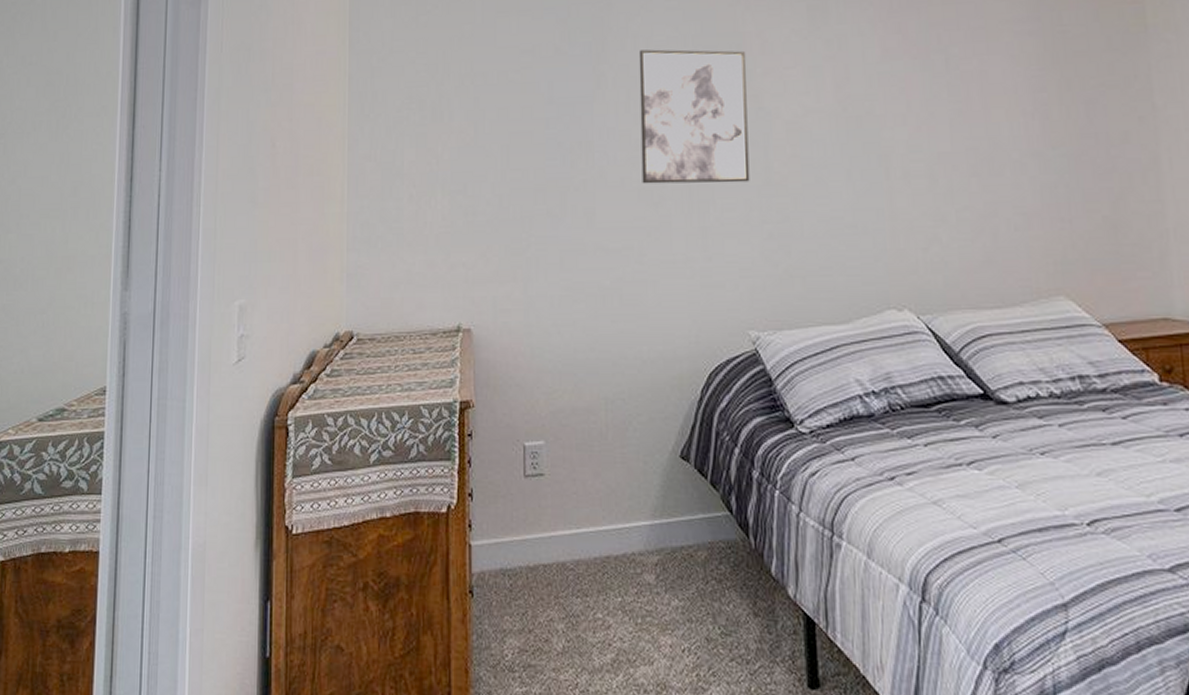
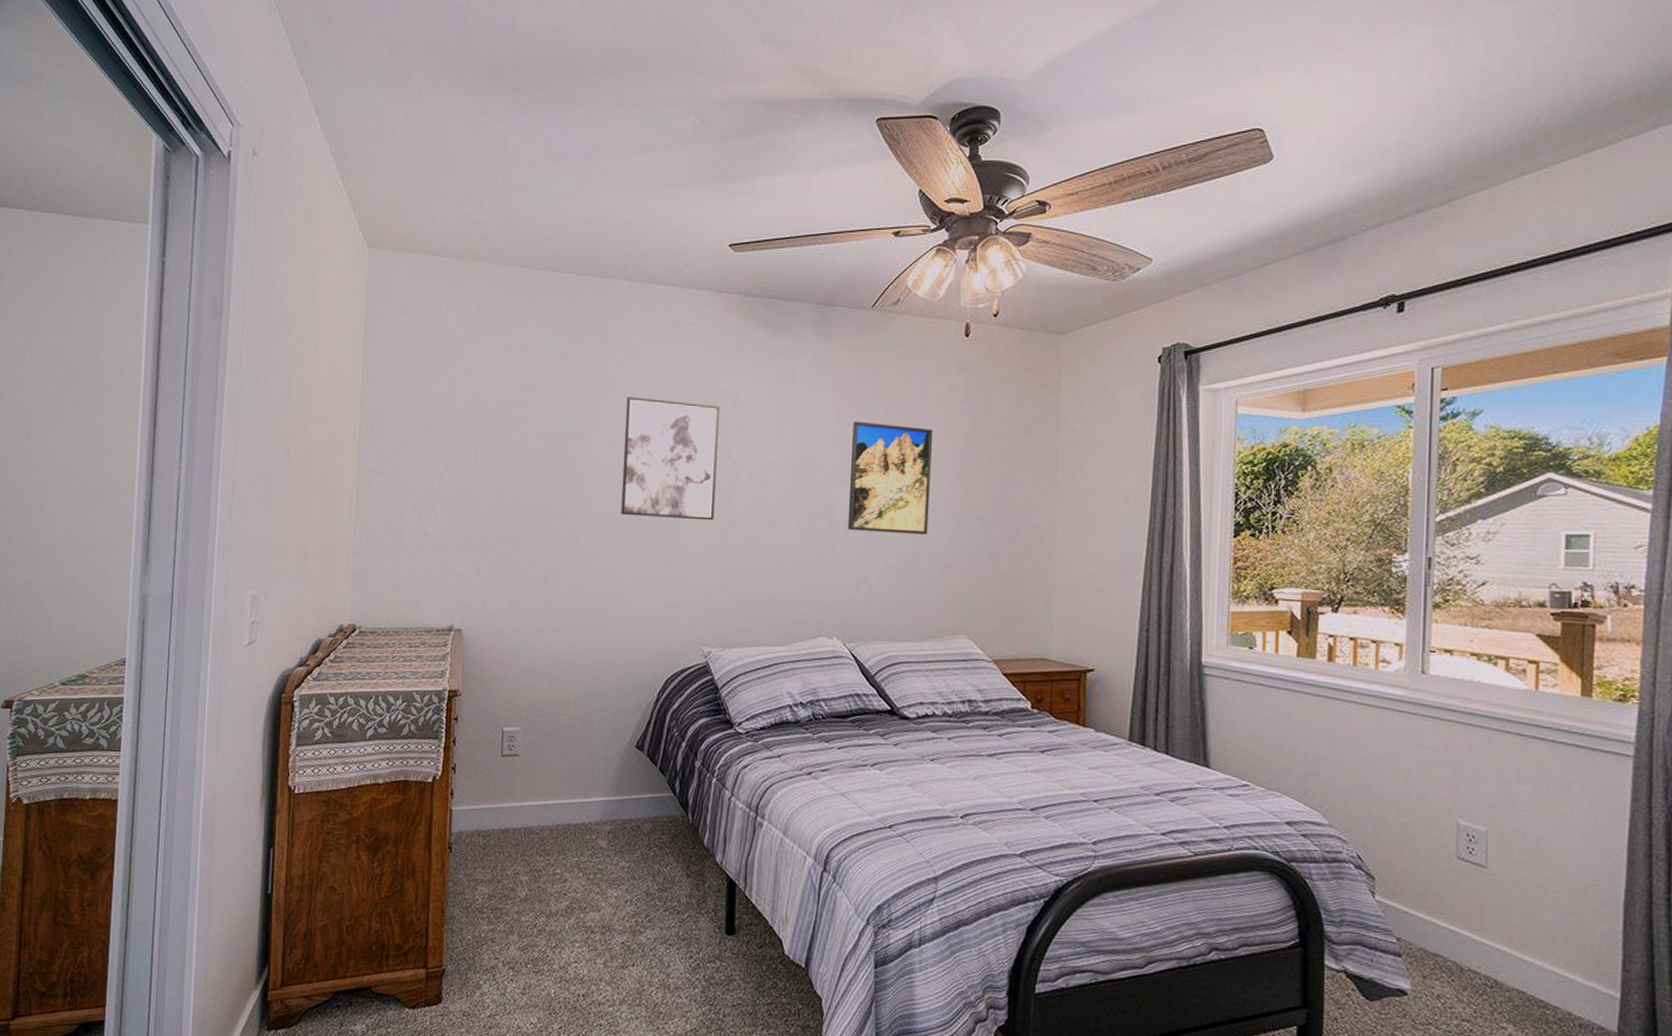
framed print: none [901,53,1005,182] -> present [847,421,934,536]

